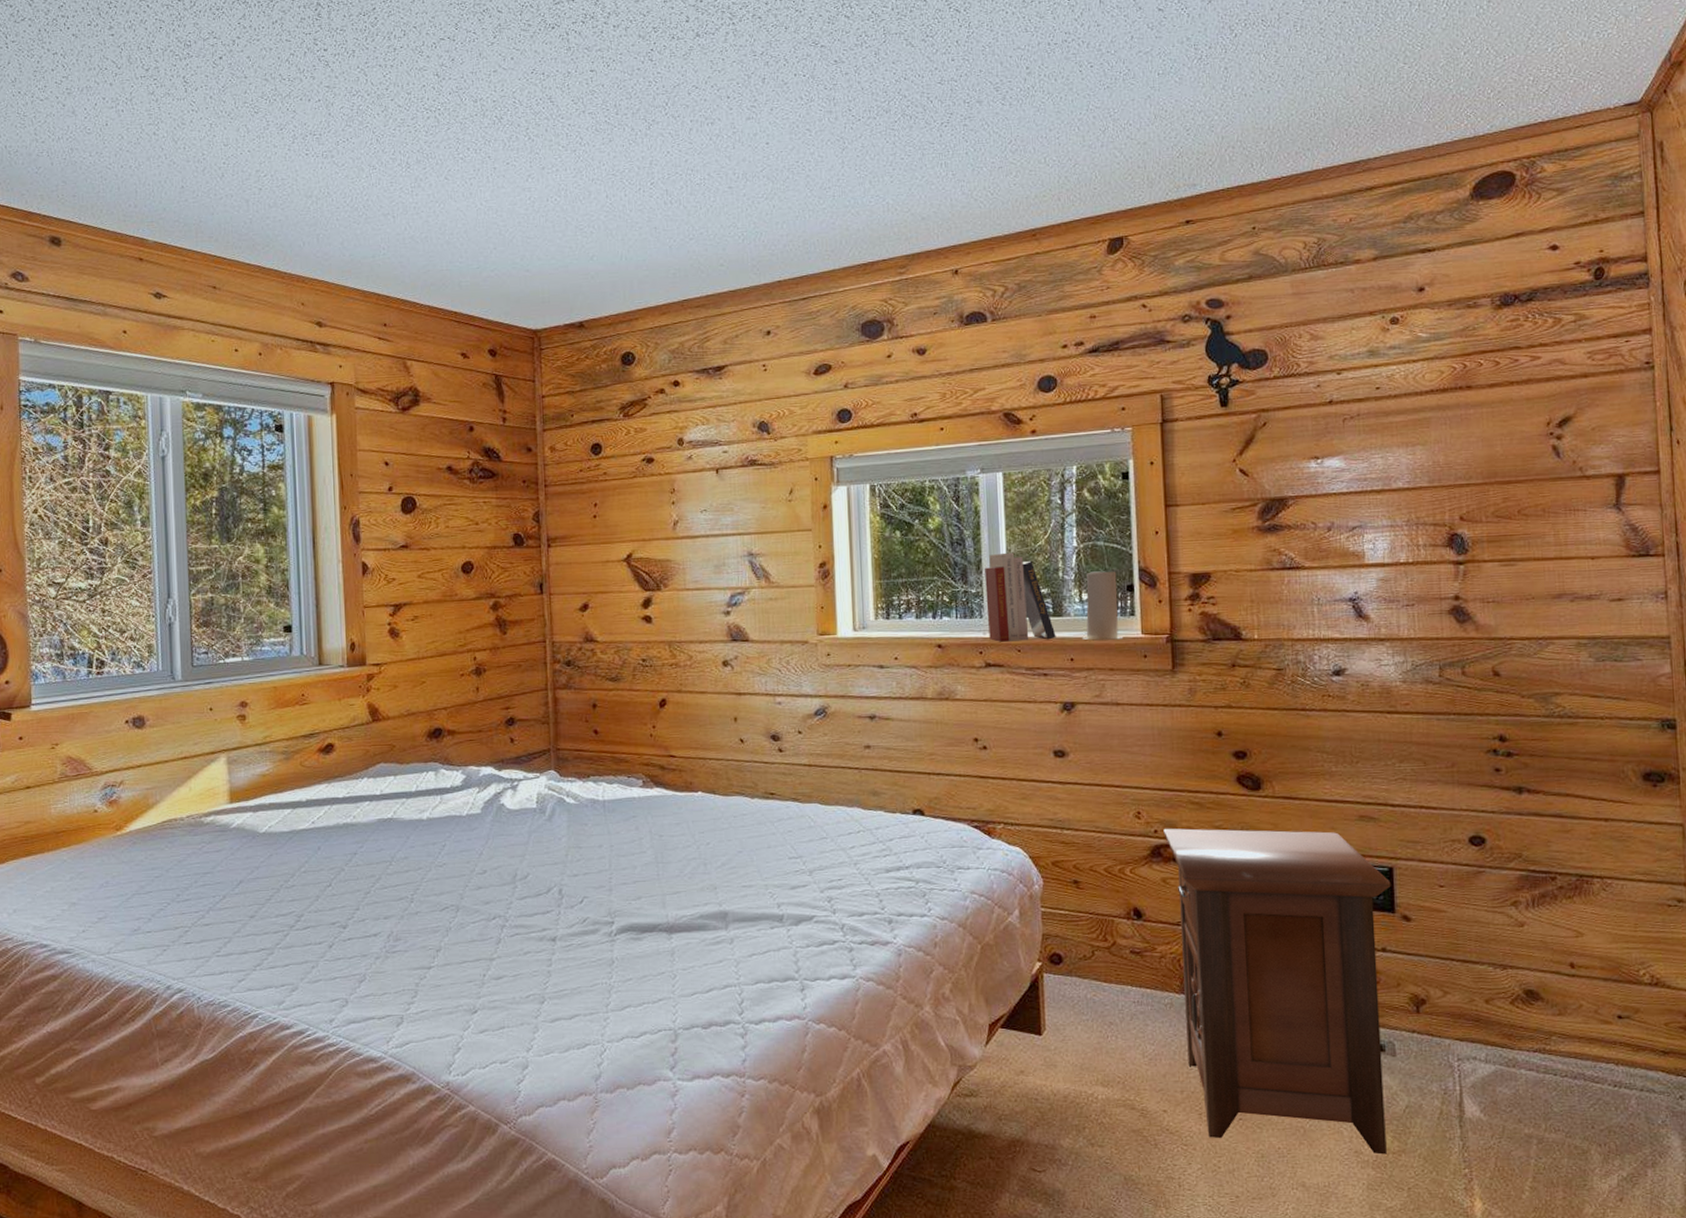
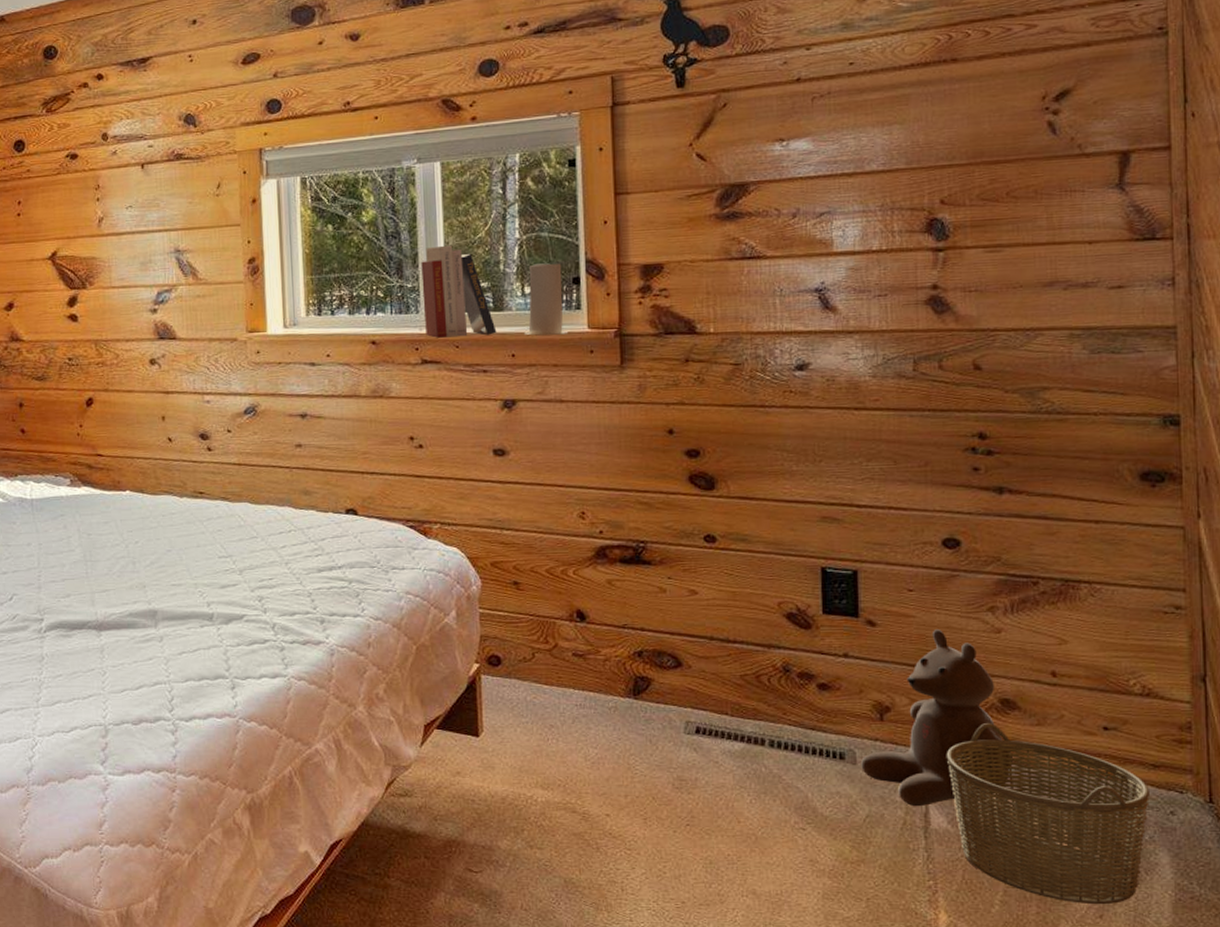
nightstand: present [1163,828,1391,1155] -> none [609,528,855,864]
stuffed bear: none [1400,923,1539,1097] -> present [861,628,1014,807]
basket: none [1477,1013,1661,1189] -> present [946,722,1150,905]

